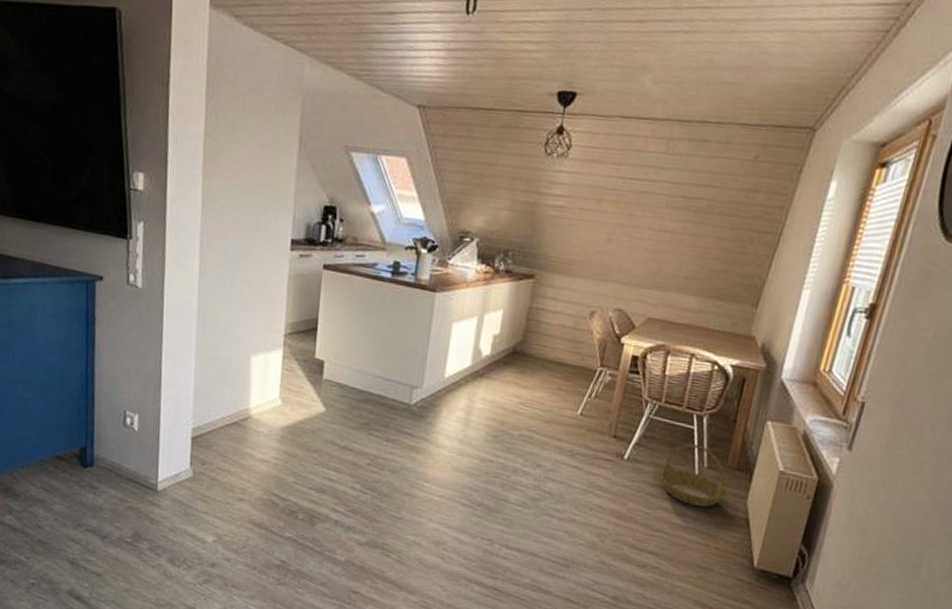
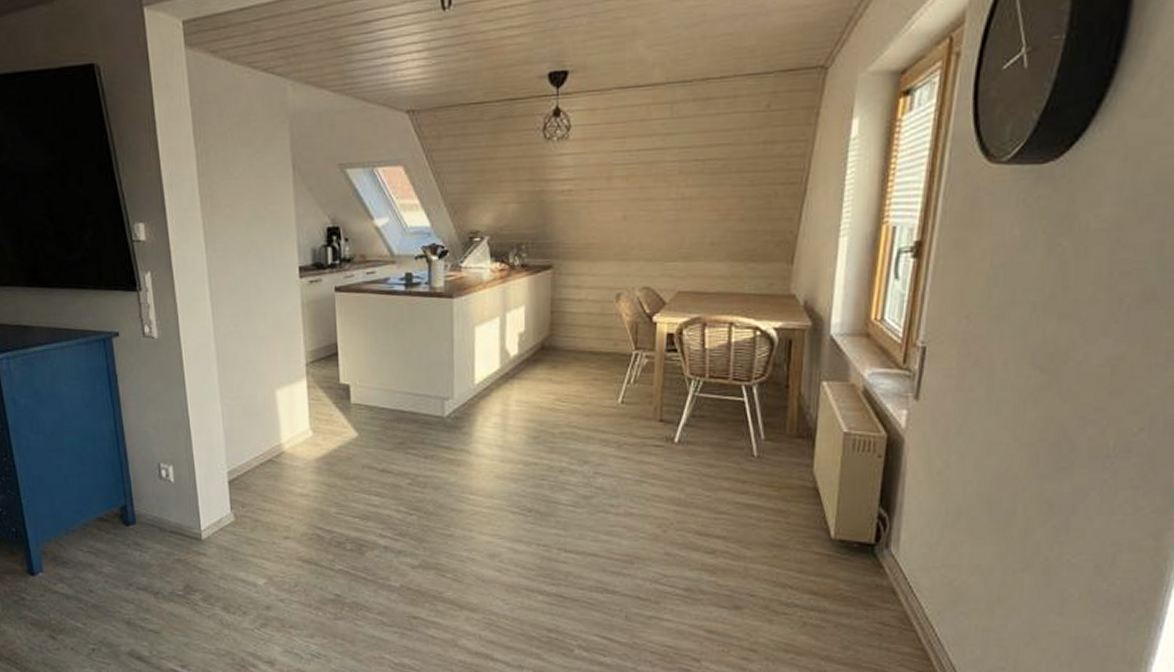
basket: present [659,443,727,507] -> none [715,416,790,481]

